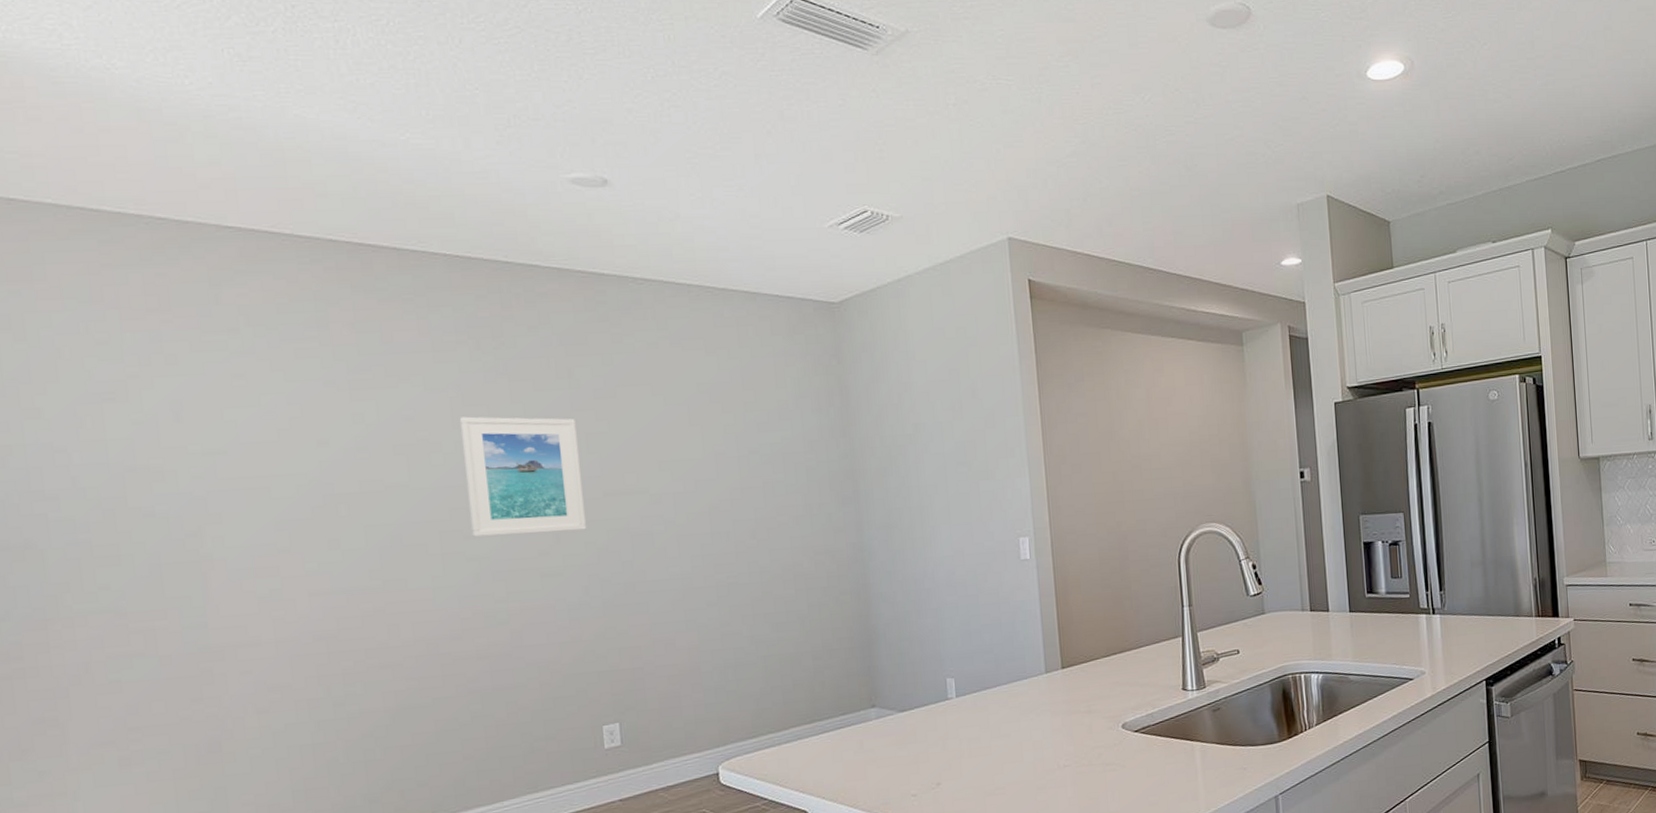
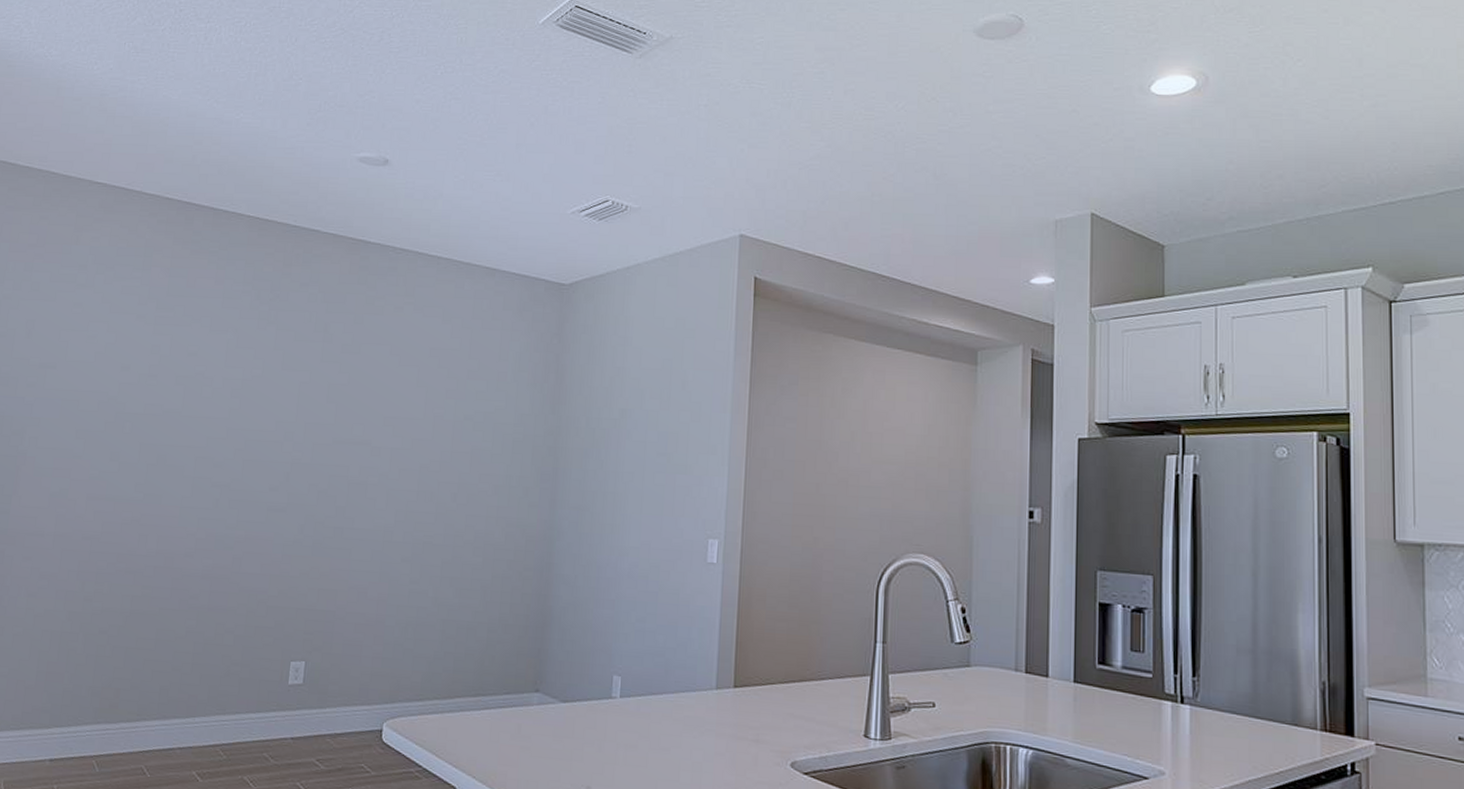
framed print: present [459,416,587,537] -> none [220,357,322,472]

